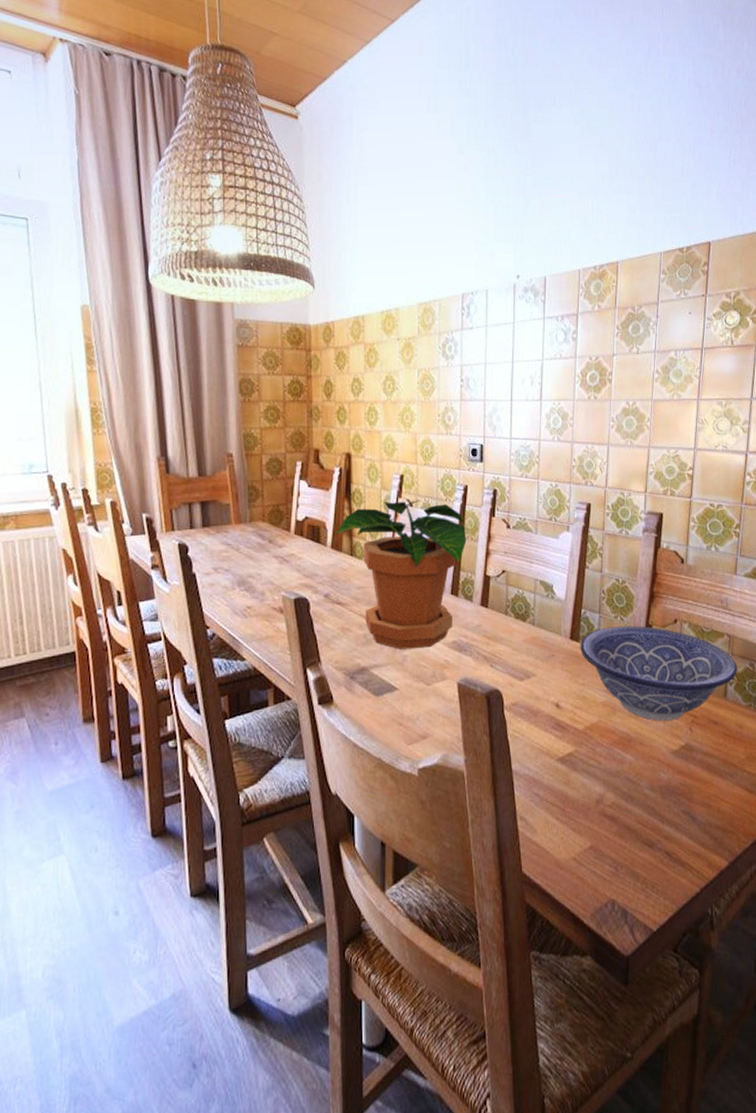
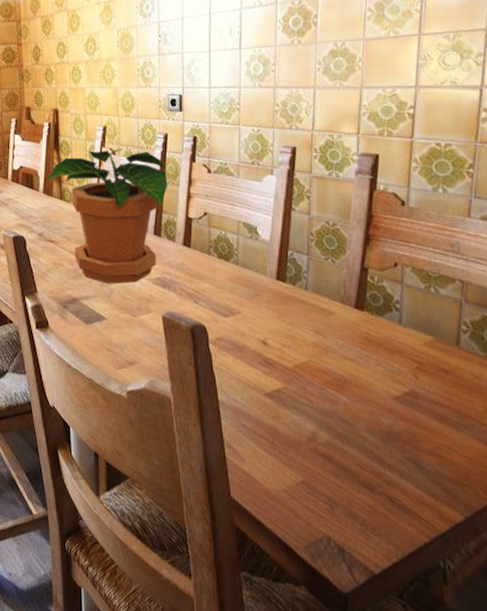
decorative bowl: present [580,626,737,721] -> none [287,268,473,366]

